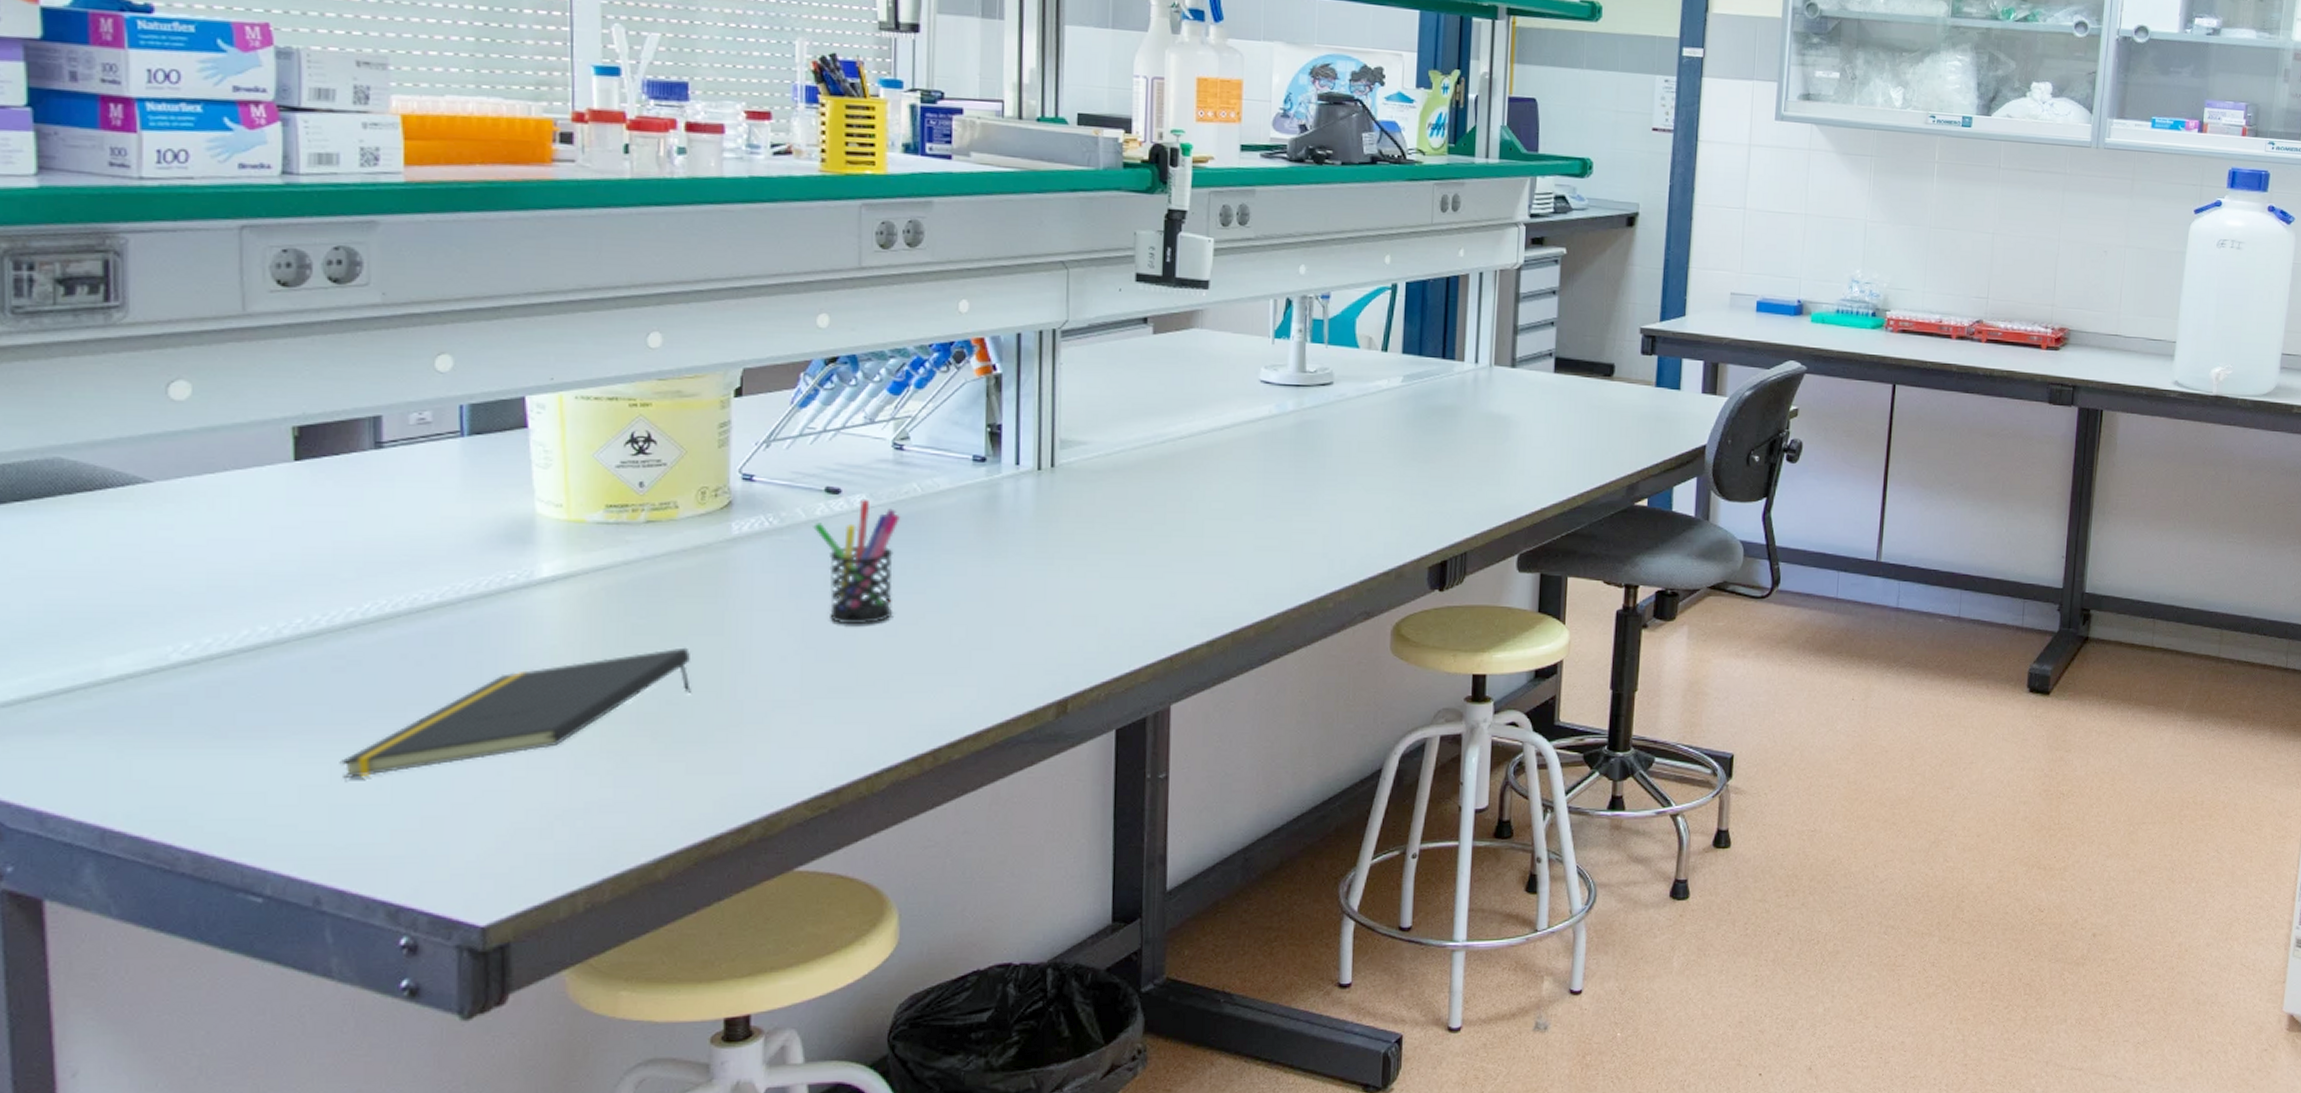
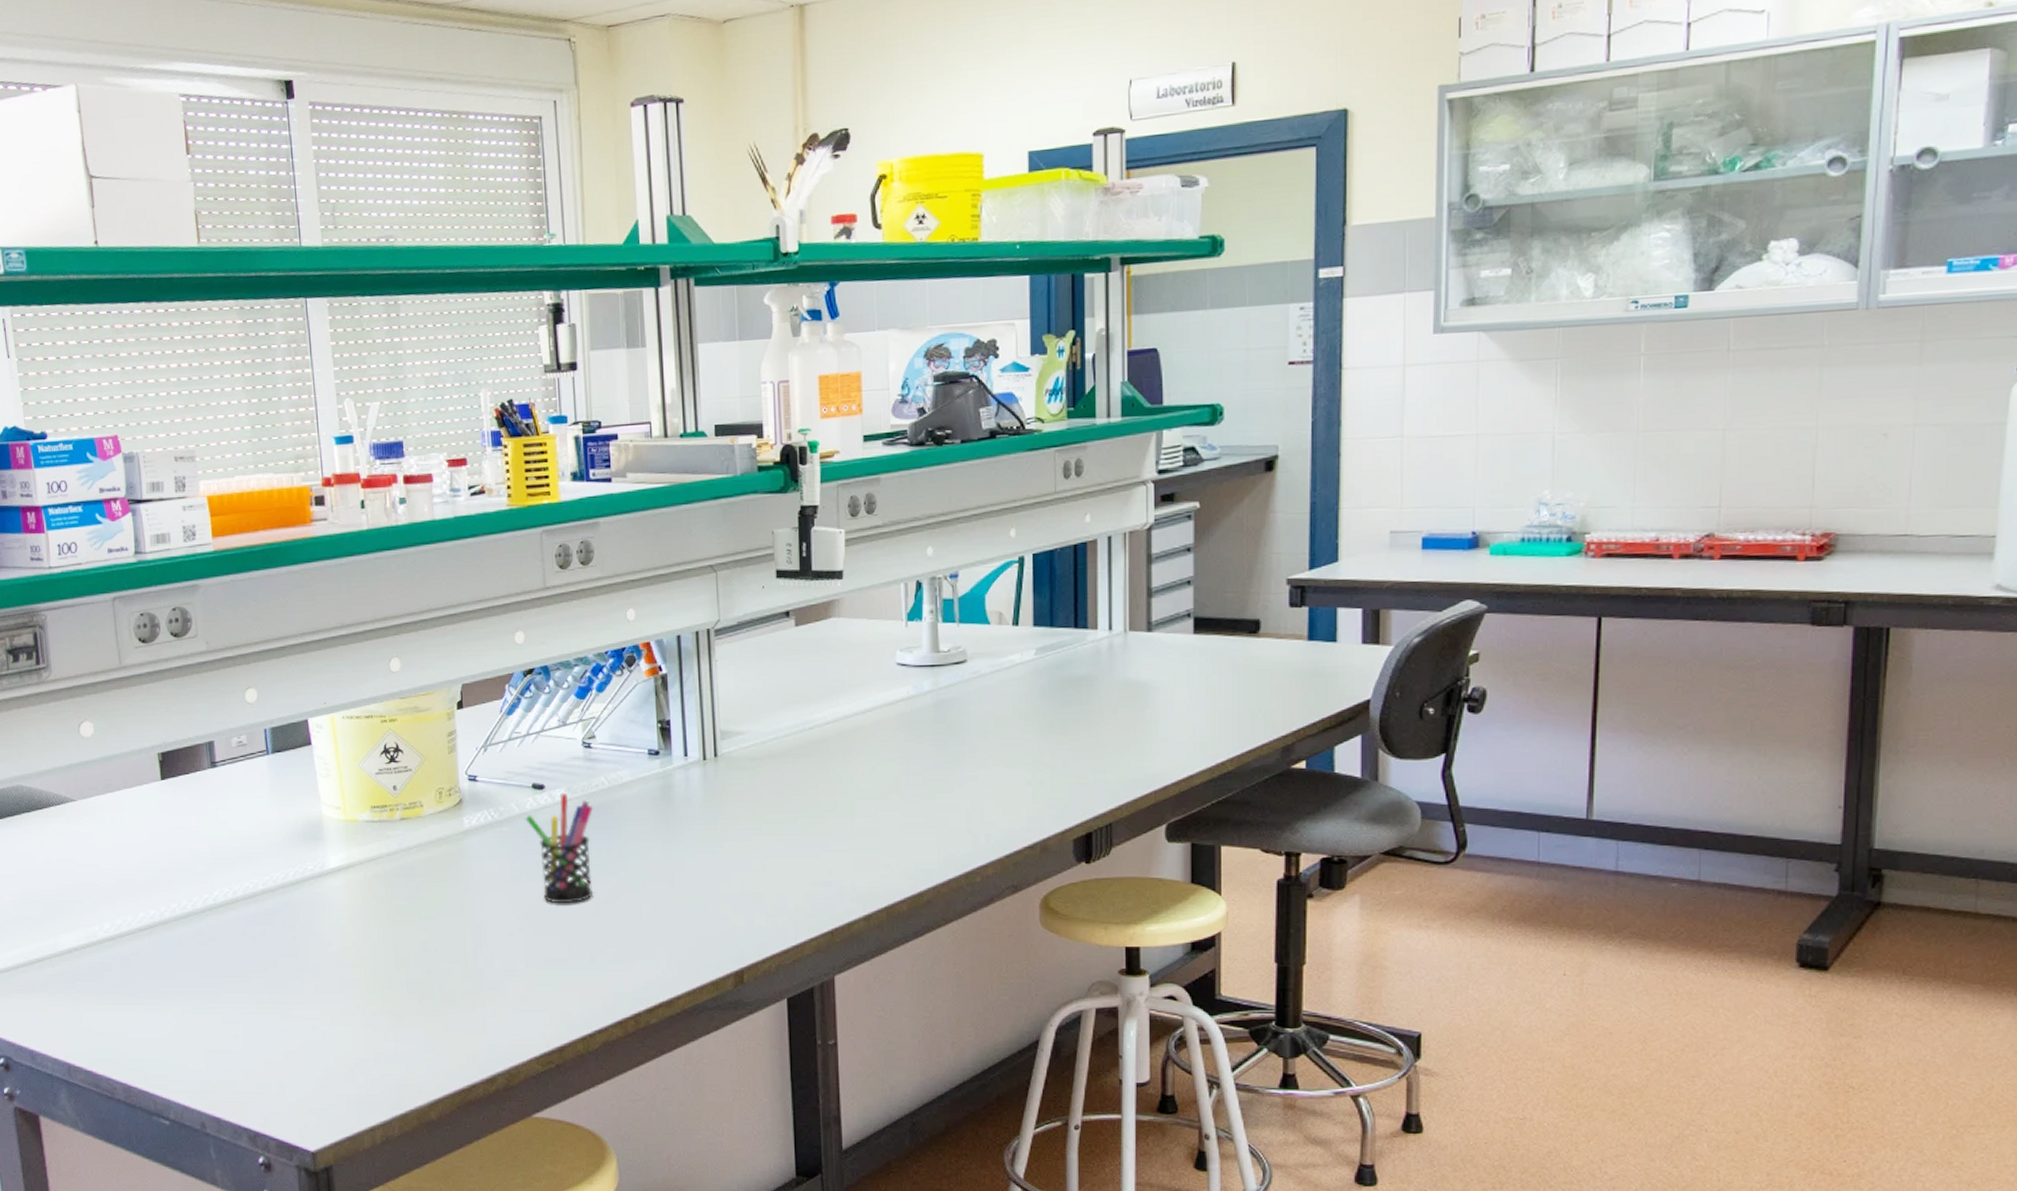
notepad: present [339,647,691,778] -> none [208,924,444,1029]

